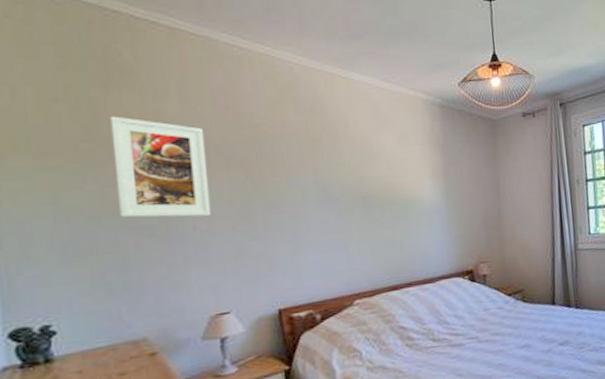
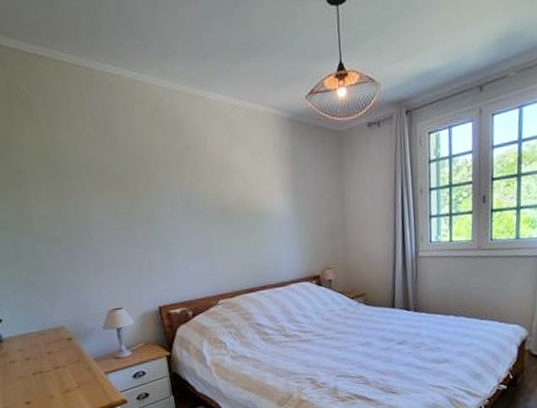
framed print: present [110,116,212,218] -> none [18,144,102,231]

